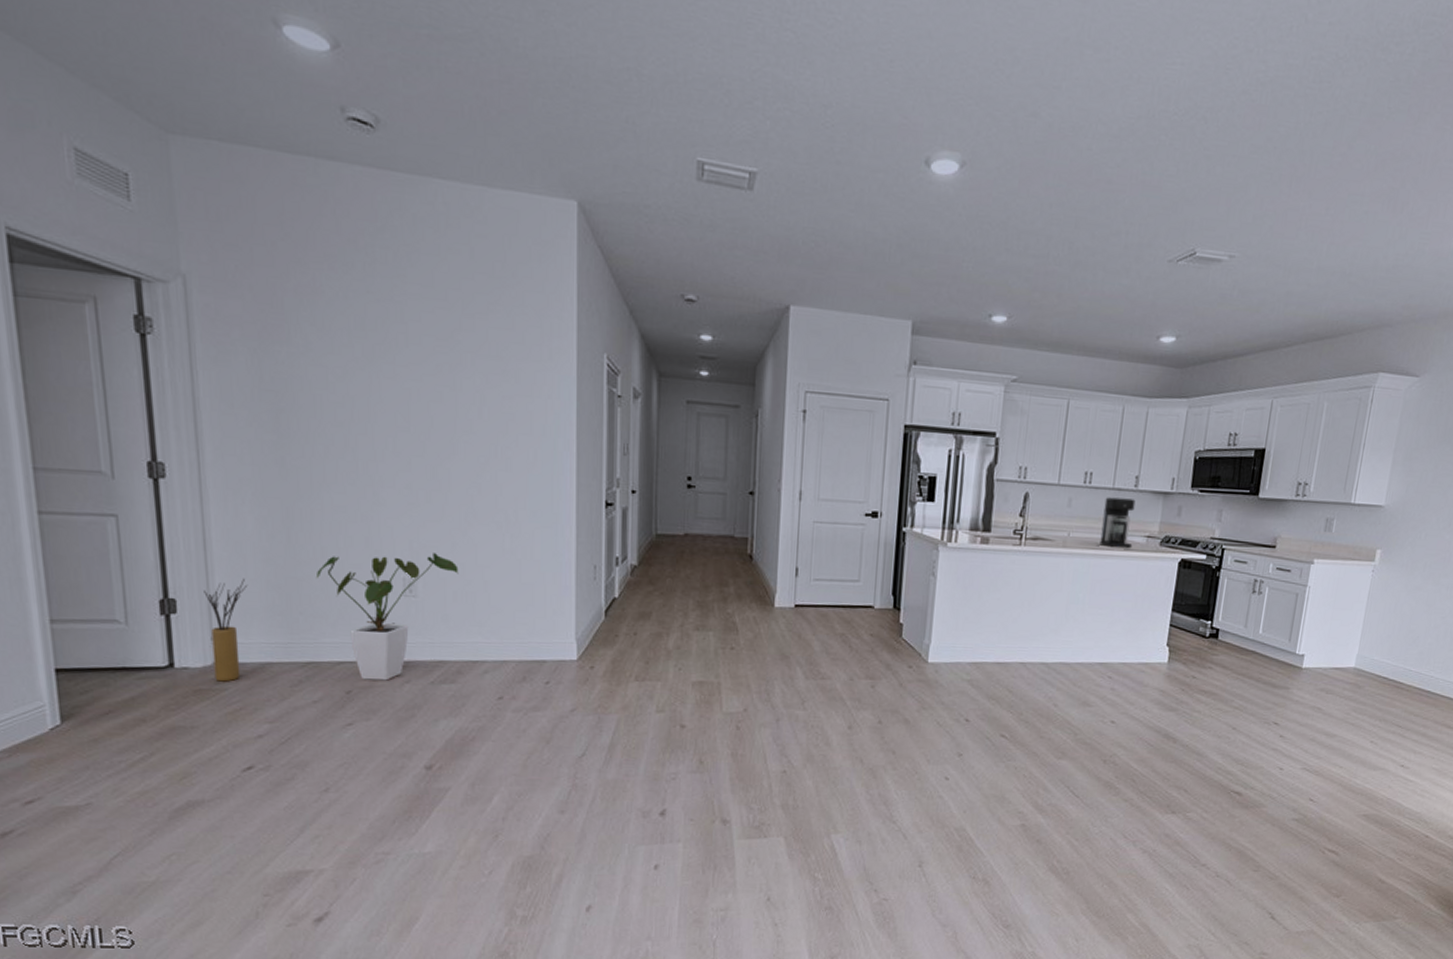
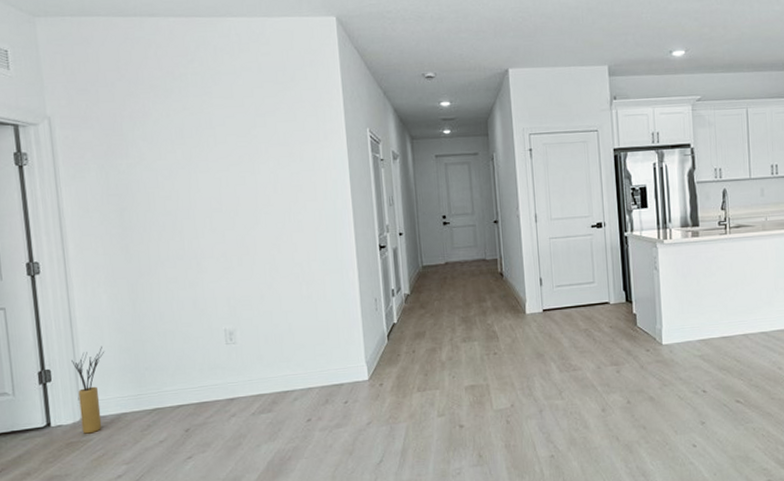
house plant: present [315,553,459,681] -> none [156,306,268,418]

